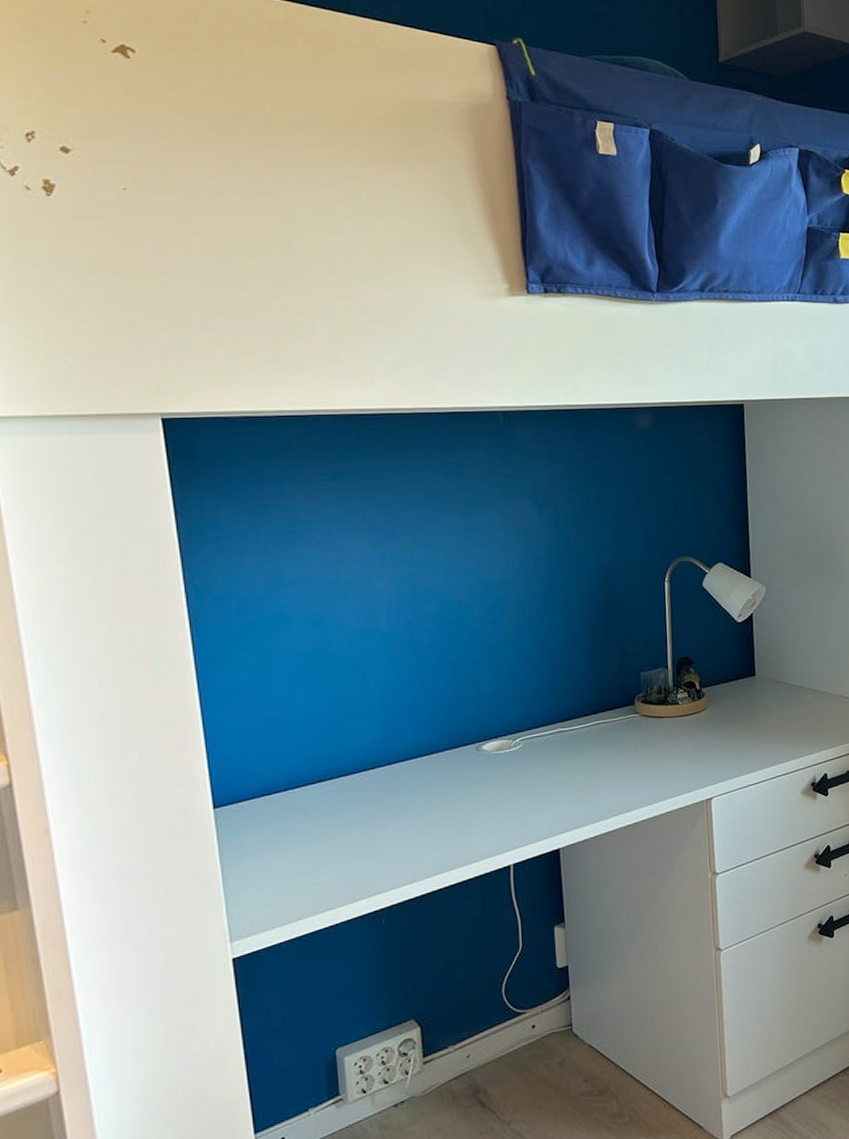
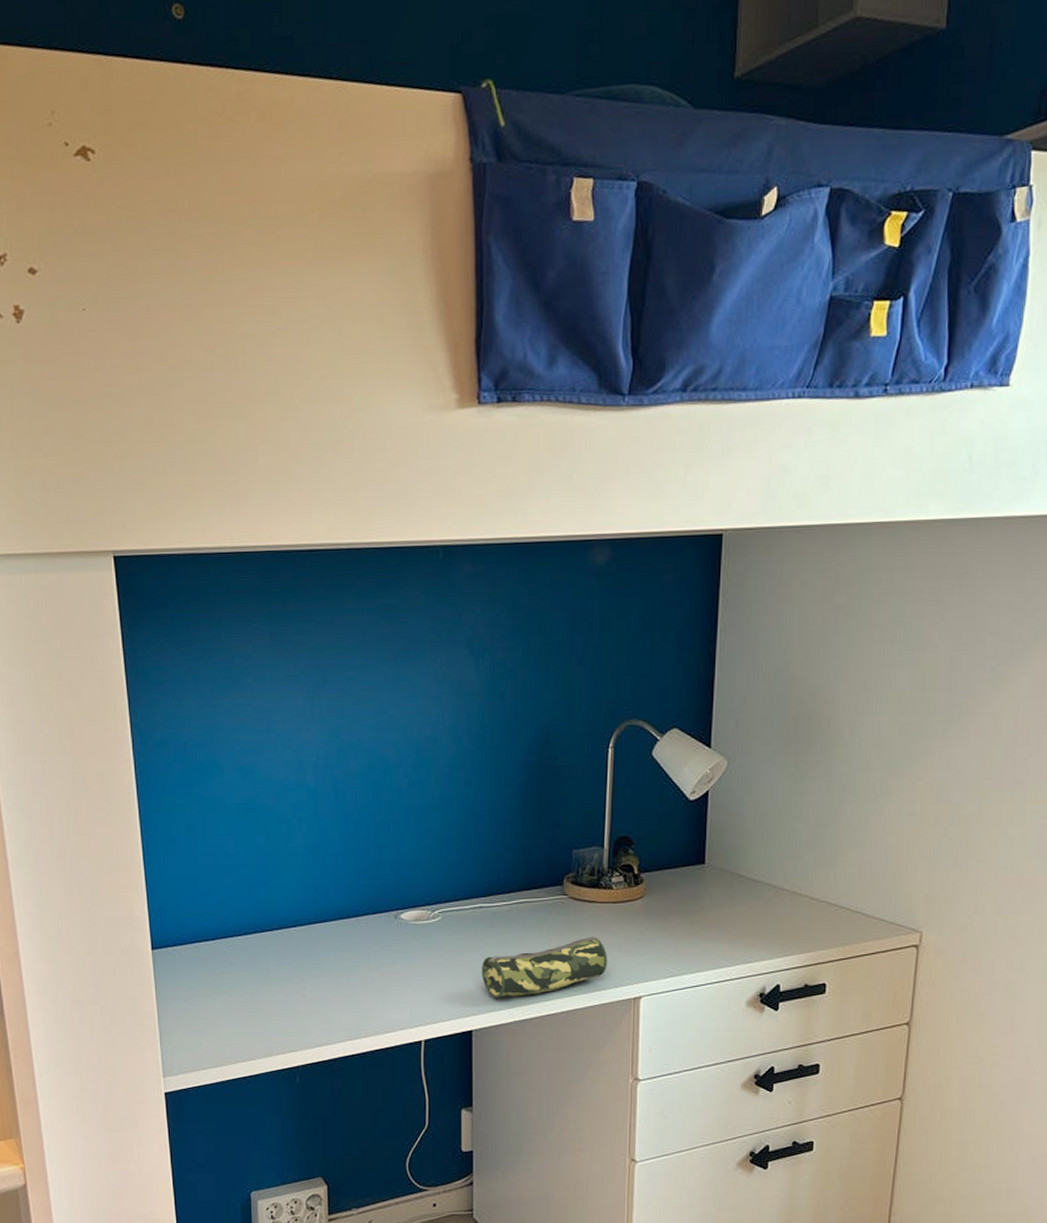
pencil case: none [564,748,680,815] -> present [482,937,608,998]

